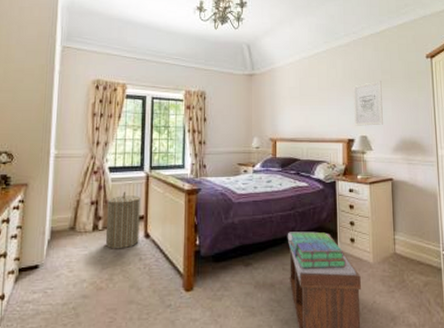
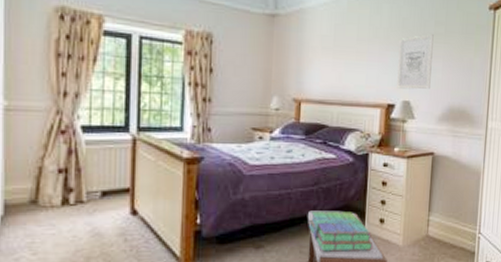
laundry hamper: present [106,192,140,249] -> none [80,158,125,228]

